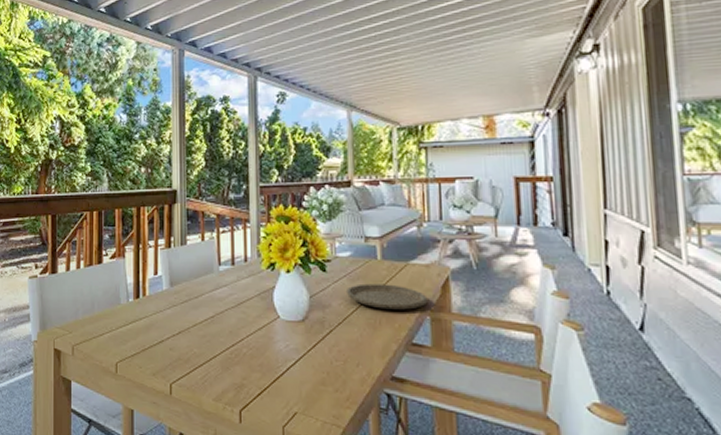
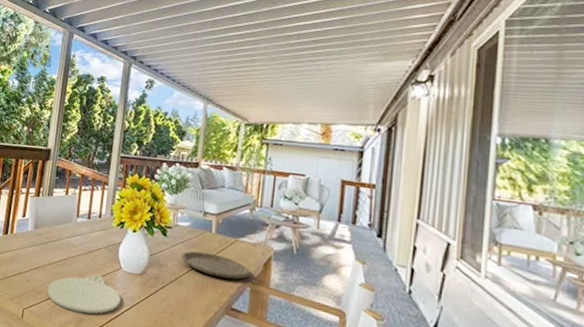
plate: none [196,330,284,377] -> present [47,275,121,314]

